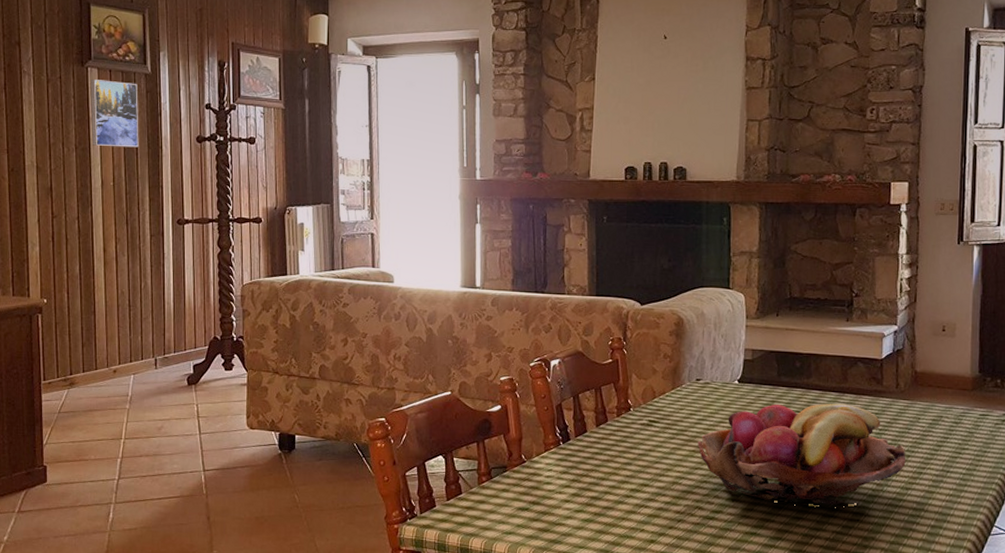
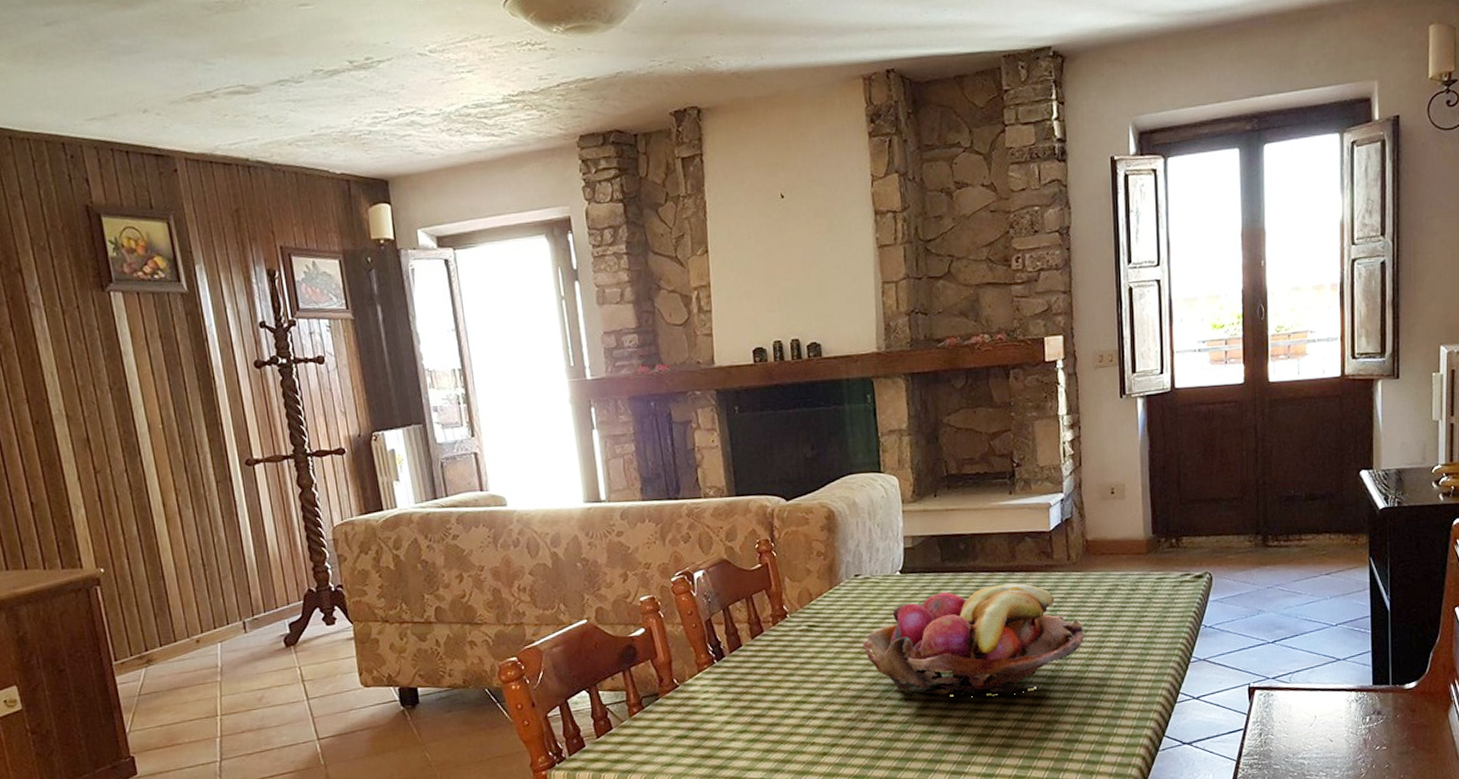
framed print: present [90,80,139,148] -> none [115,305,187,384]

